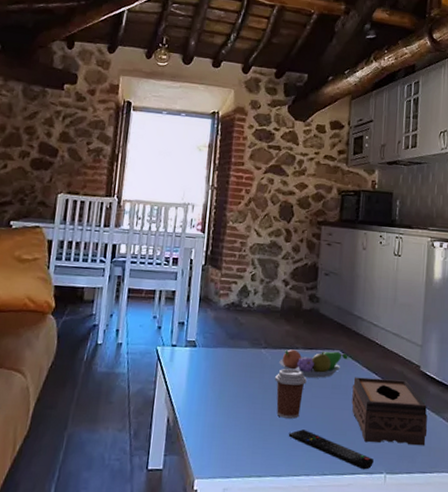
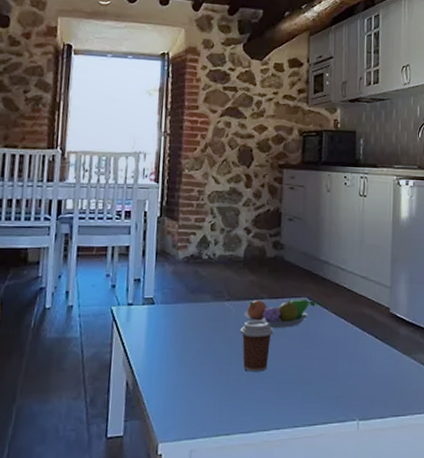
remote control: present [288,429,374,470] -> none [256,382,346,418]
tissue box: present [351,377,427,446] -> none [321,324,399,390]

